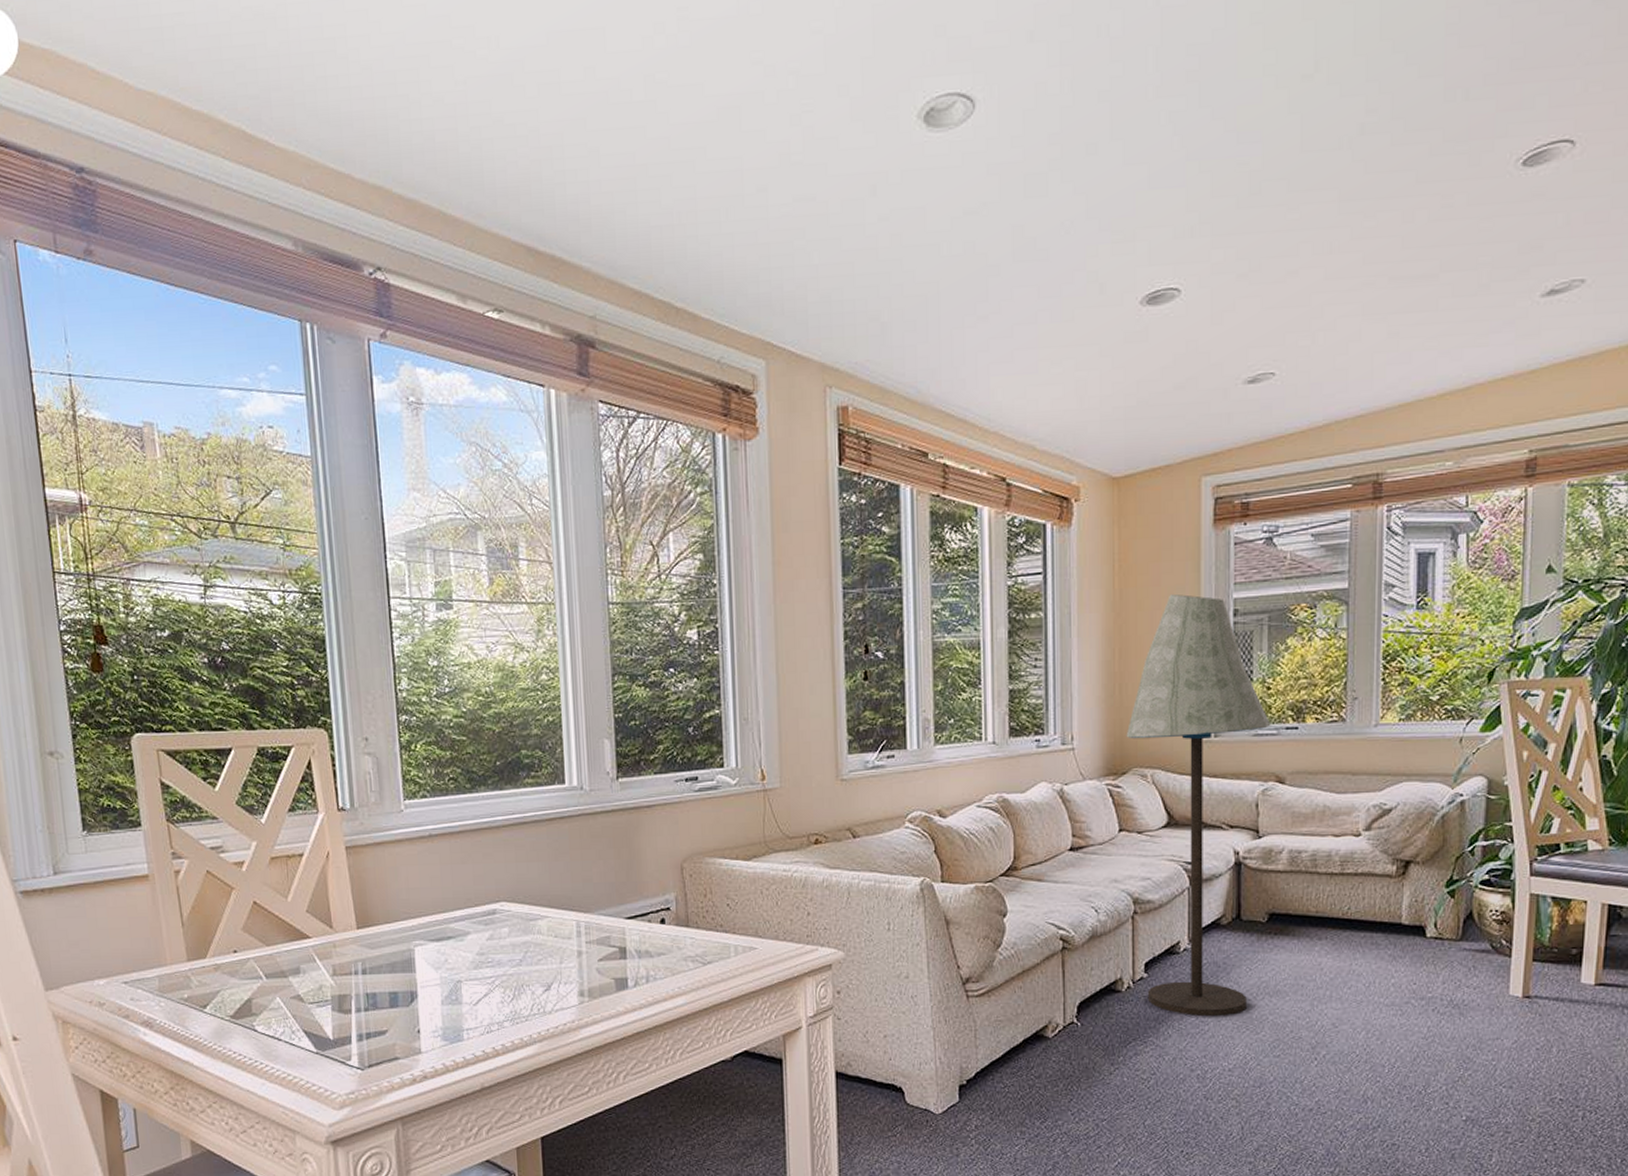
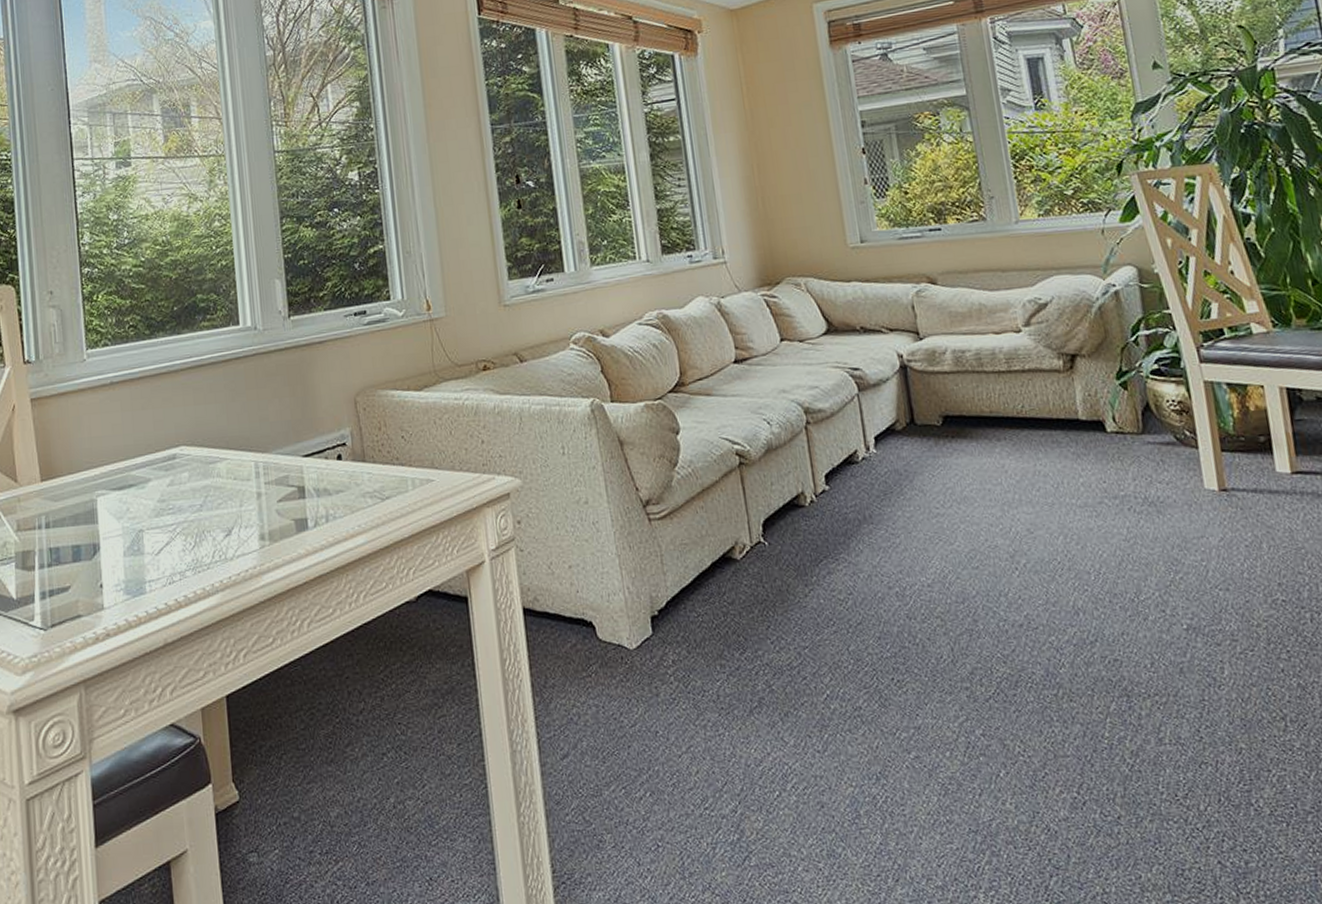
floor lamp: present [1126,593,1271,1017] -> none [774,110,936,529]

